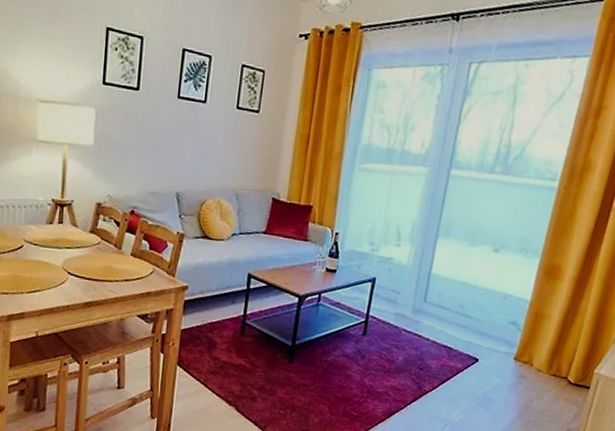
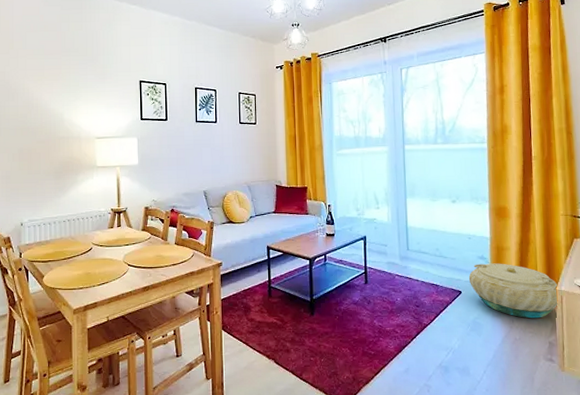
basket: none [491,329,597,402] -> present [468,263,557,319]

